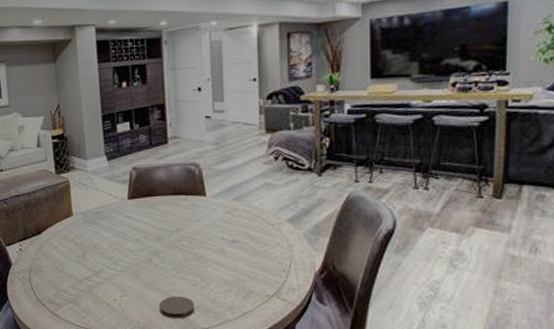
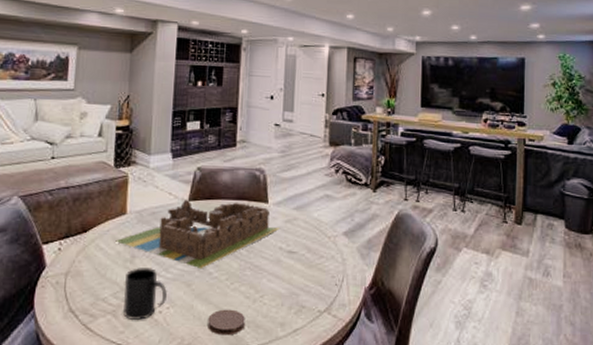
board game: none [67,197,220,262] -> present [115,200,279,269]
mug: none [79,262,119,308] -> present [122,268,167,321]

